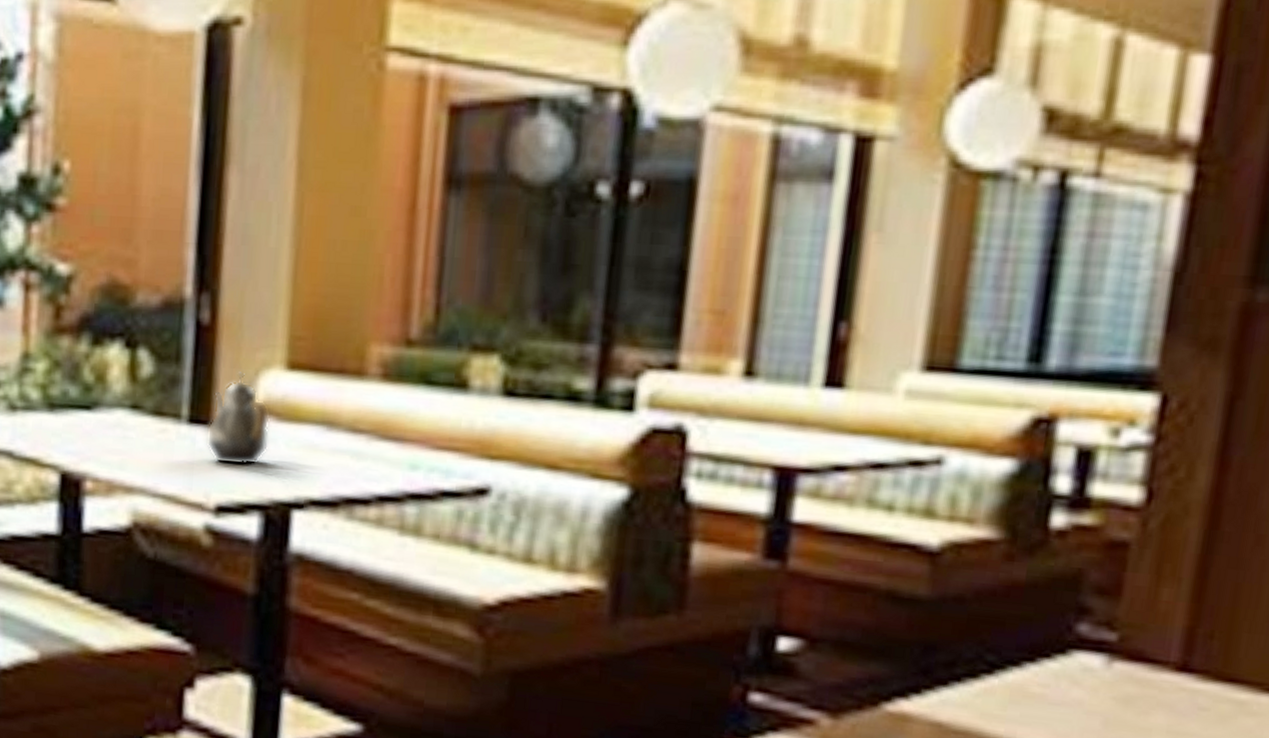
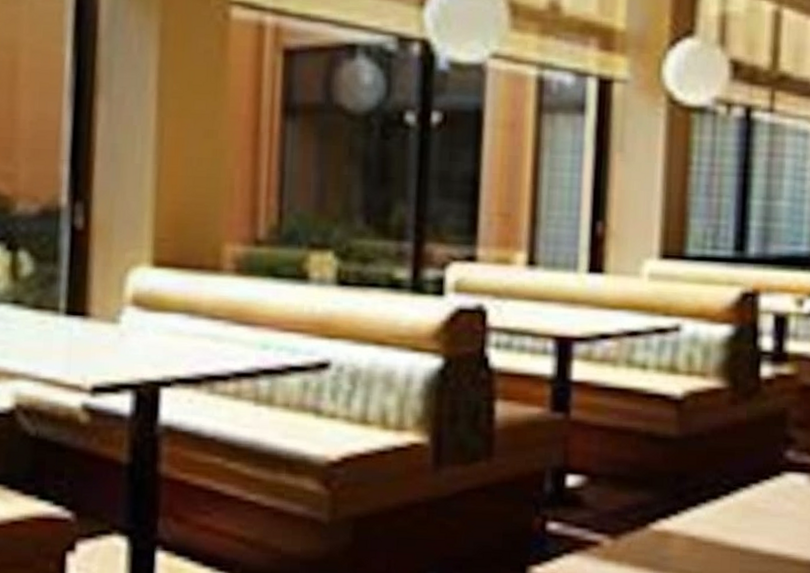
teapot: present [206,371,270,466] -> none [82,268,139,351]

